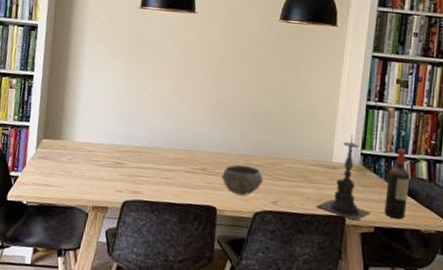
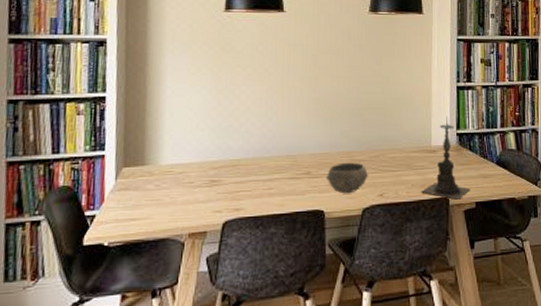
wine bottle: present [384,148,411,220] -> none [482,123,502,192]

